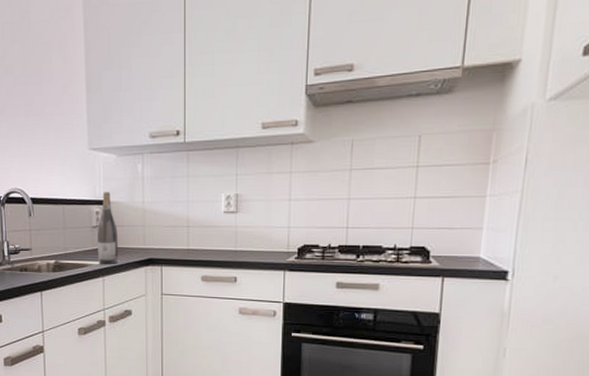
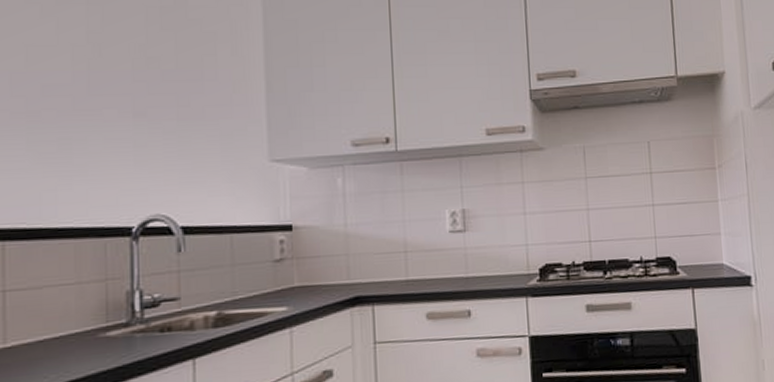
wine bottle: present [97,192,119,265] -> none [282,214,313,312]

